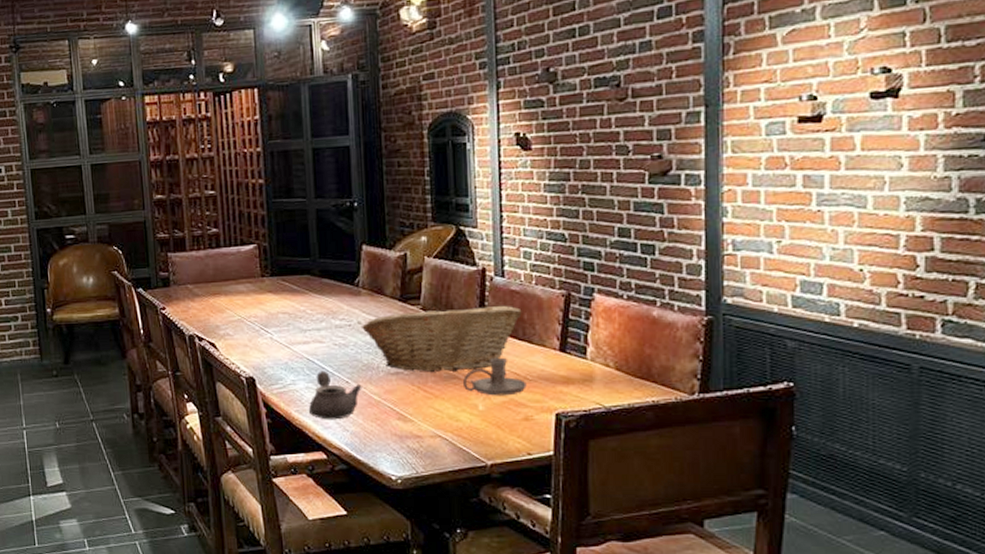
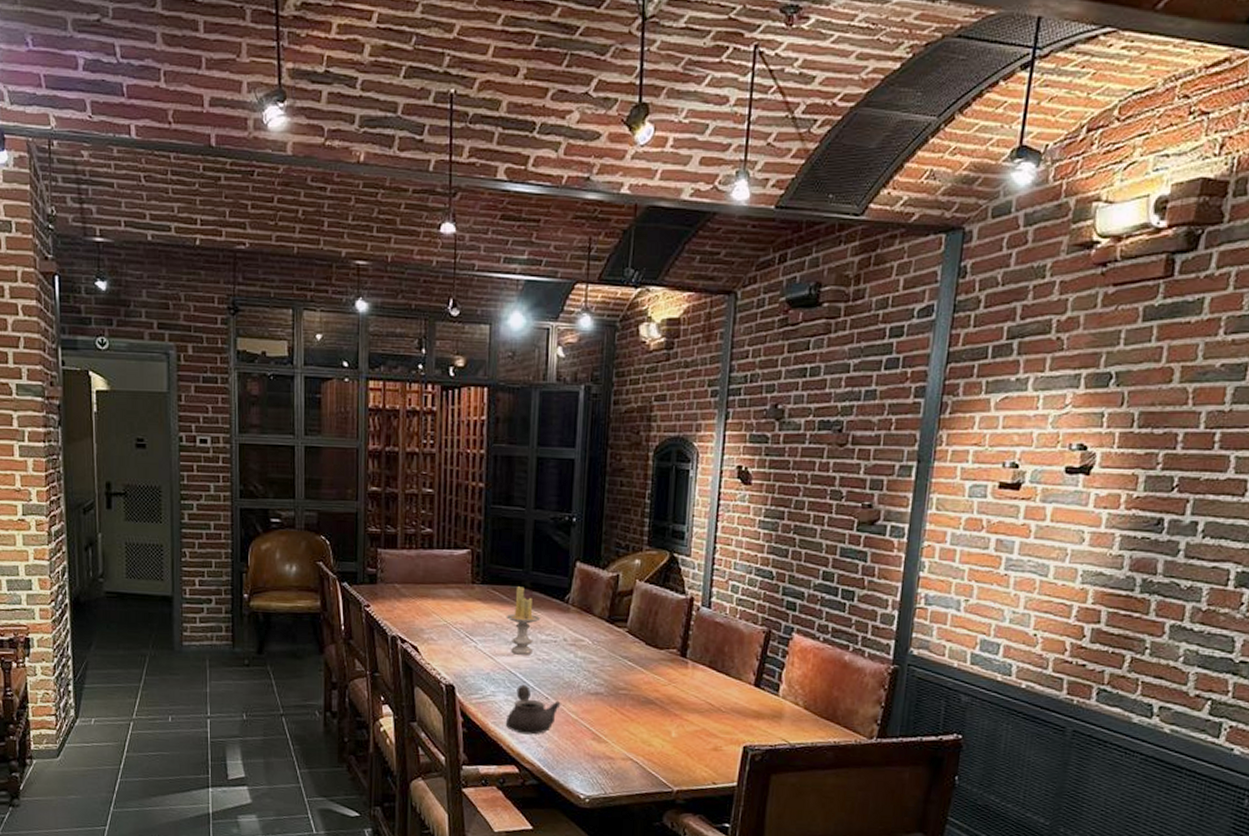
candle: none [298,275,333,342] -> present [506,586,541,655]
fruit basket: present [362,305,522,372] -> none [567,630,723,697]
candle holder: present [463,357,527,396] -> none [660,686,720,725]

